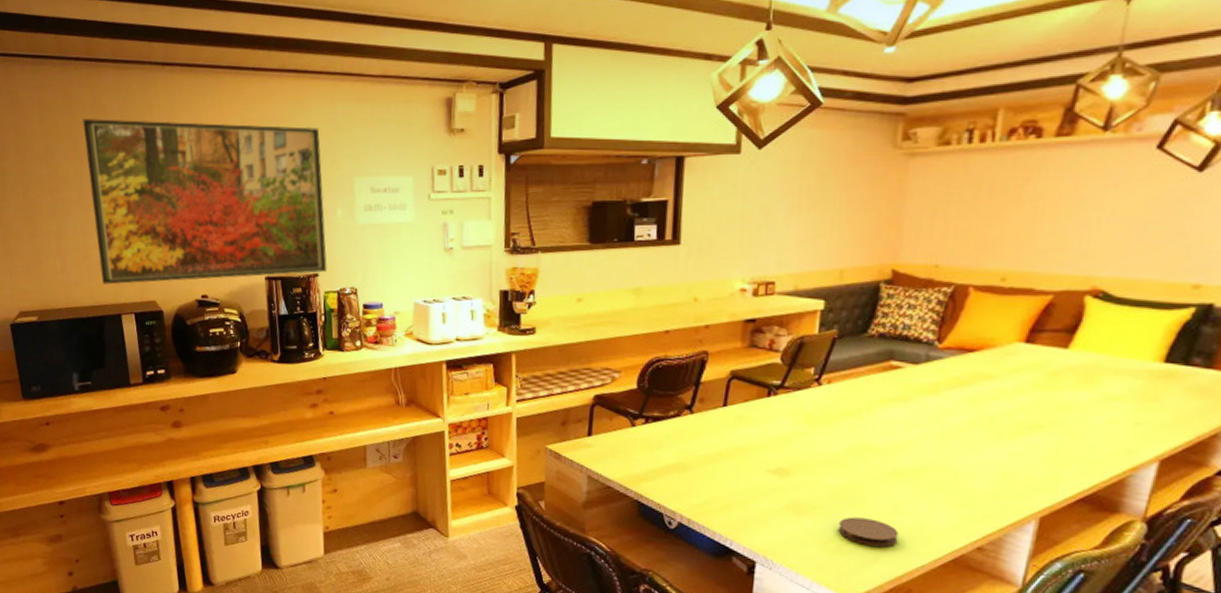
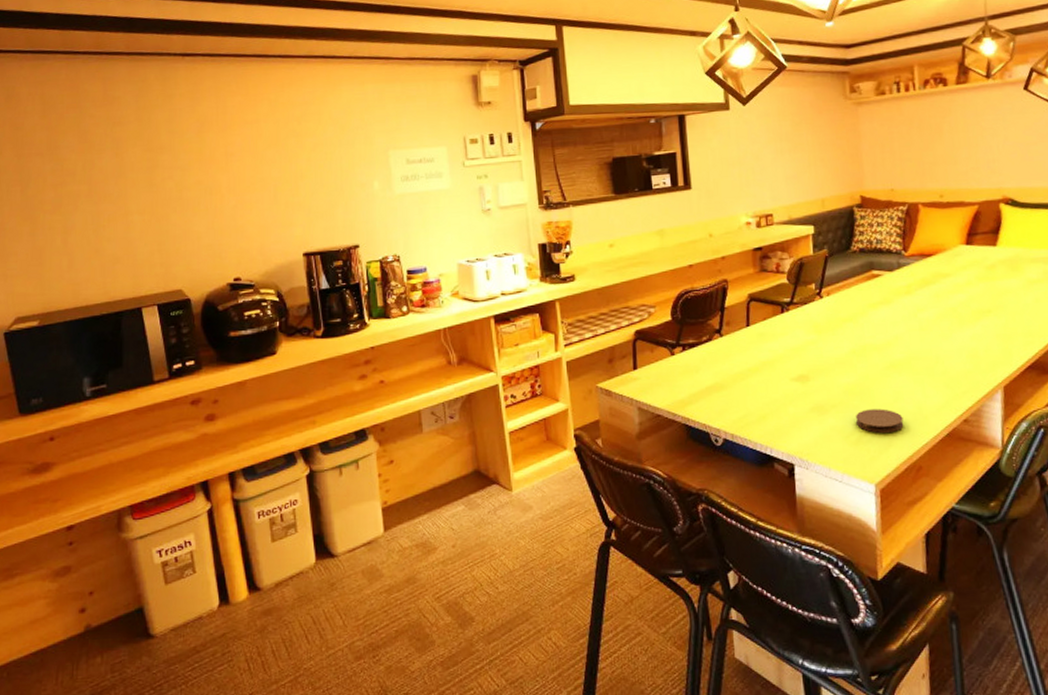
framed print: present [83,118,327,285] -> none [93,107,367,278]

